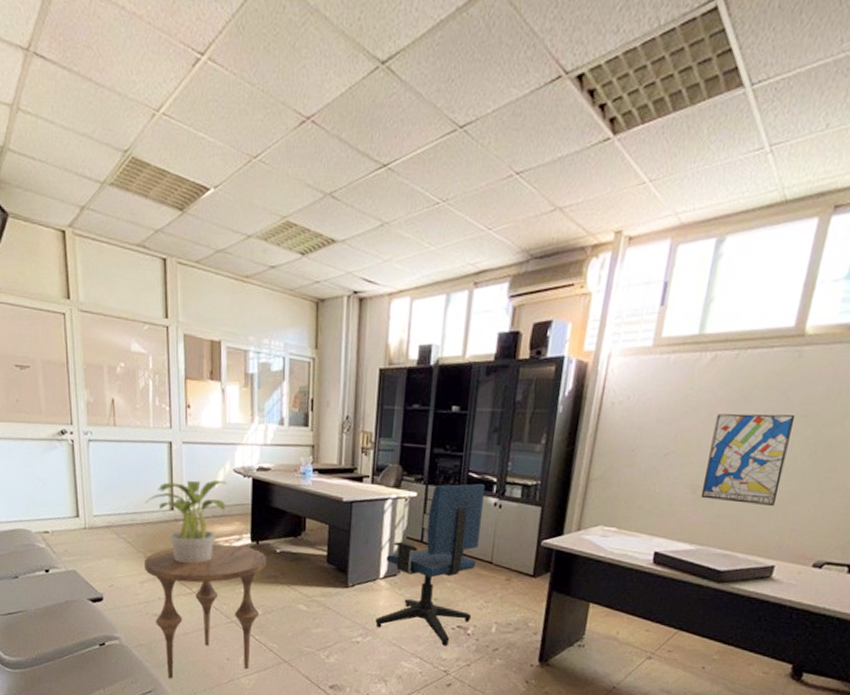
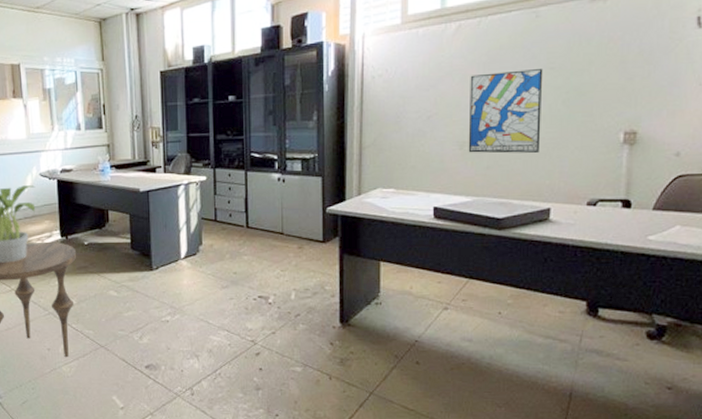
office chair: present [375,483,485,646] -> none [181,161,271,317]

